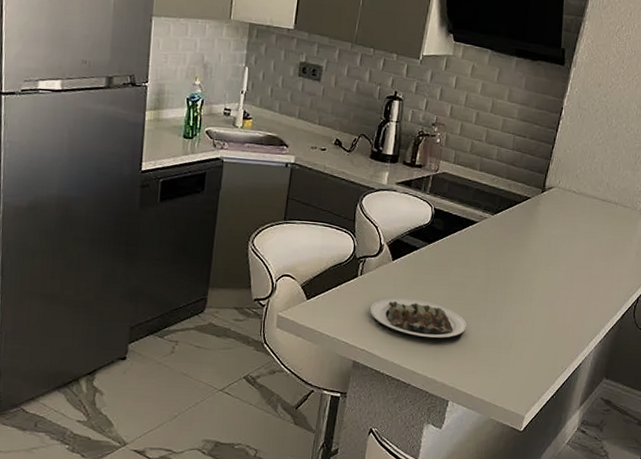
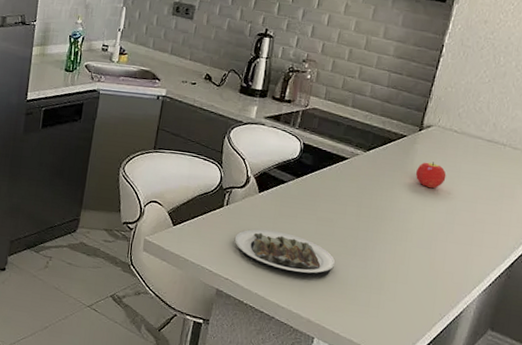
fruit: none [538,222,566,248] -> present [415,162,446,188]

